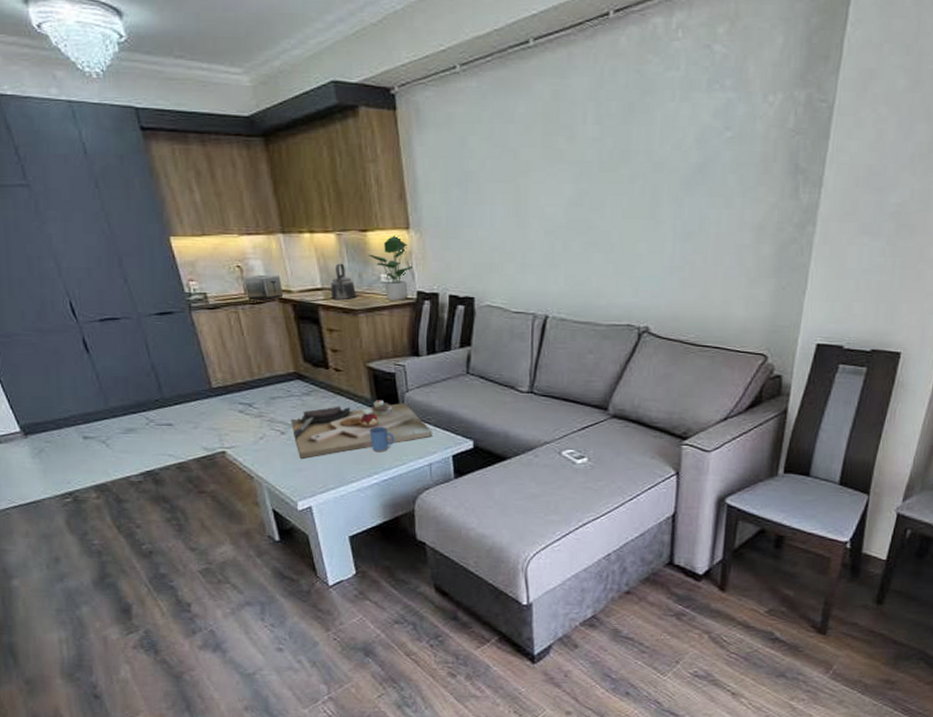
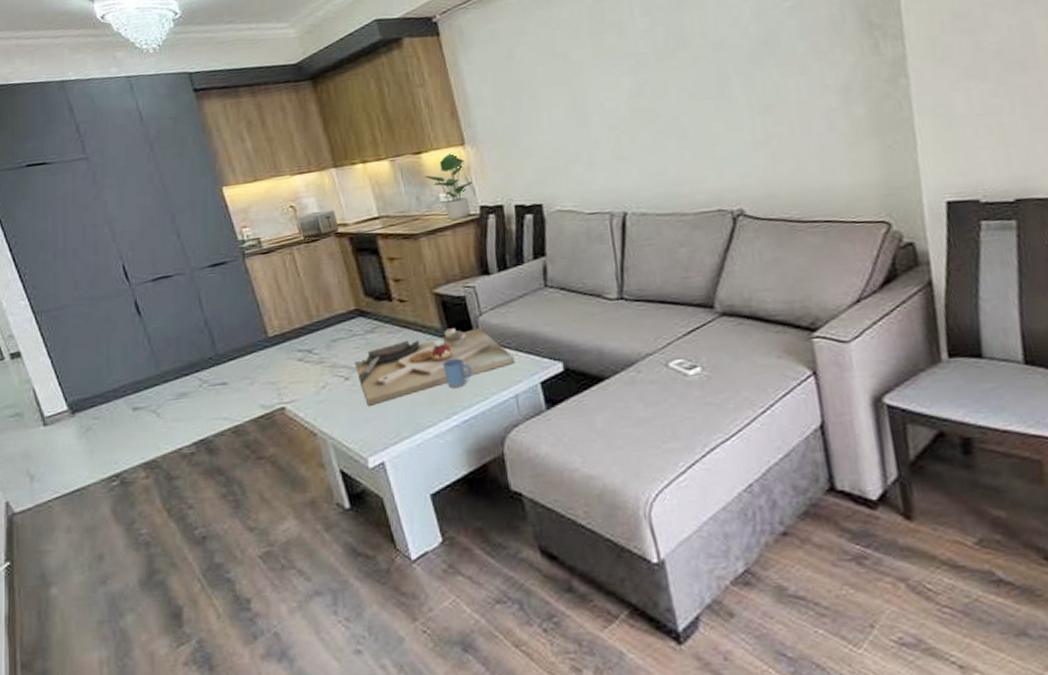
kettle: present [330,263,356,301] -> none [387,188,415,227]

